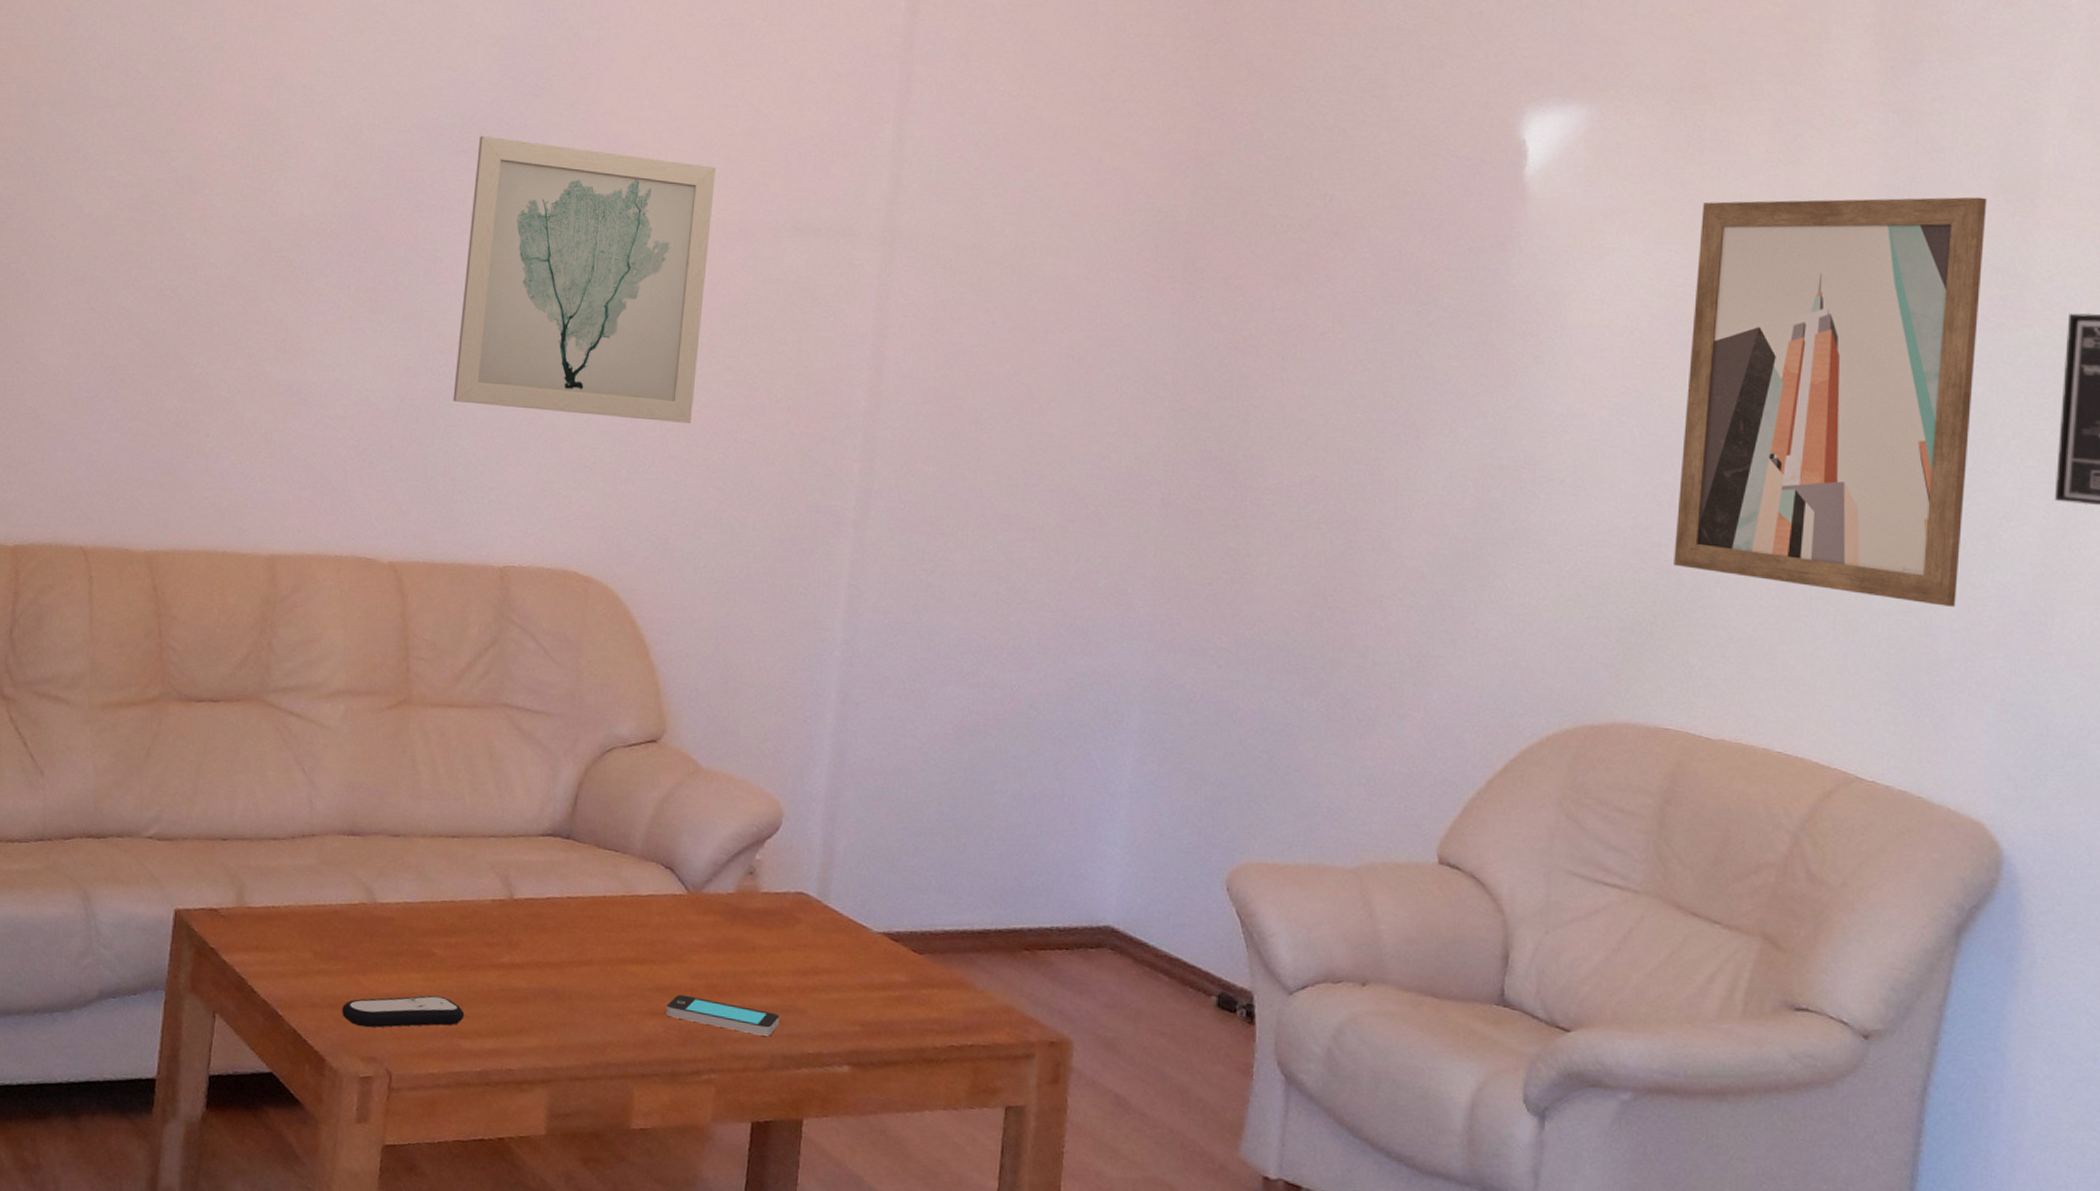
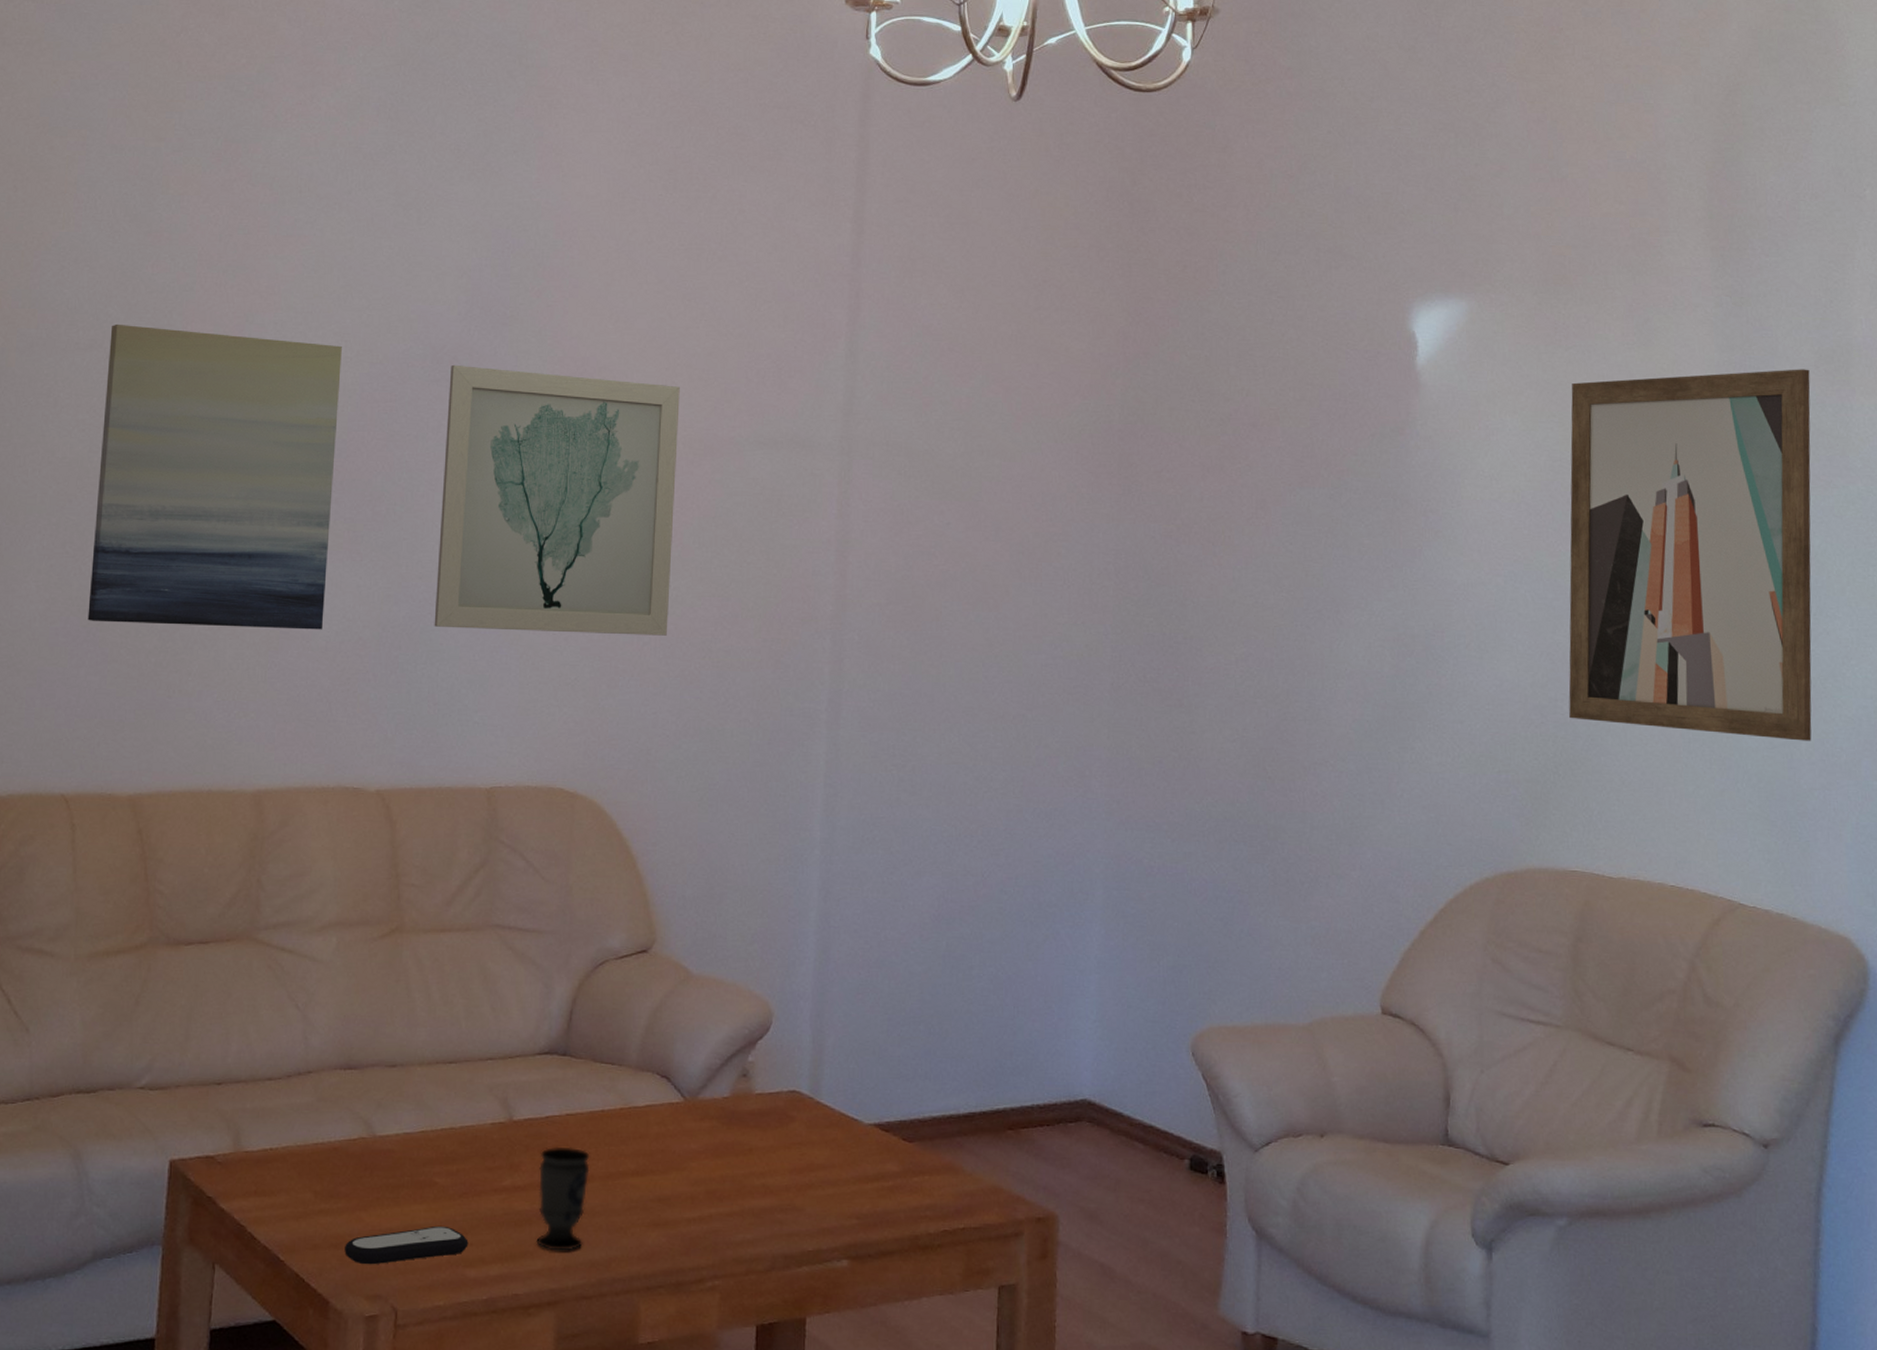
wall art: none [110,81,370,399] -> present [87,323,342,630]
cup: none [532,928,590,1032] -> present [536,1146,590,1251]
smartphone: present [666,994,780,1036] -> none [668,1203,779,1237]

